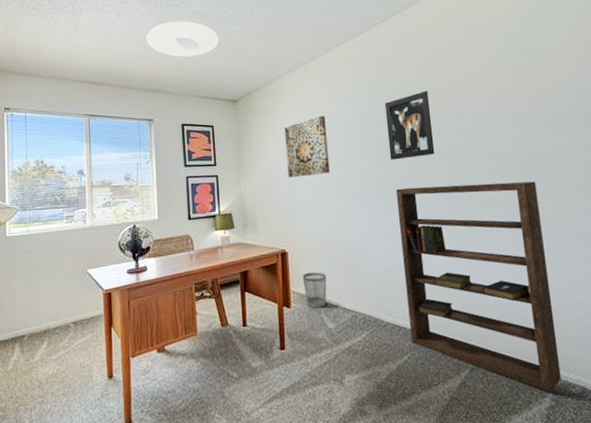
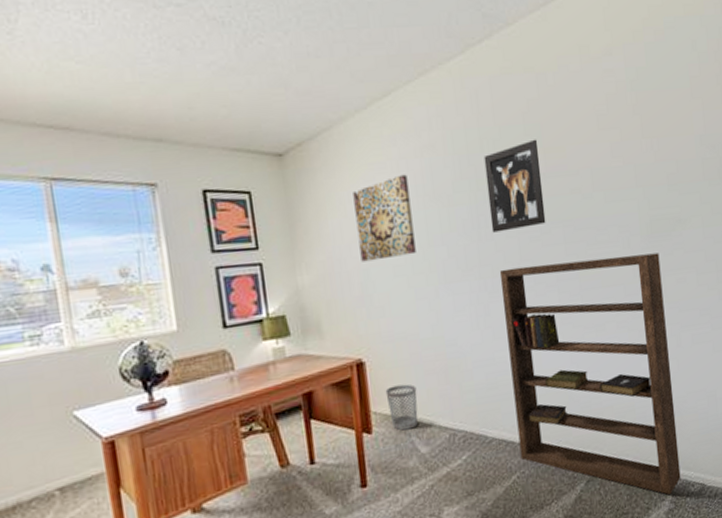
ceiling light: present [146,21,219,57] -> none [133,30,250,88]

